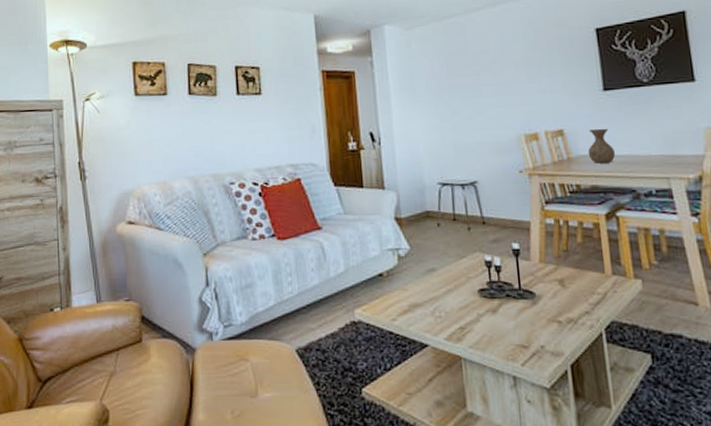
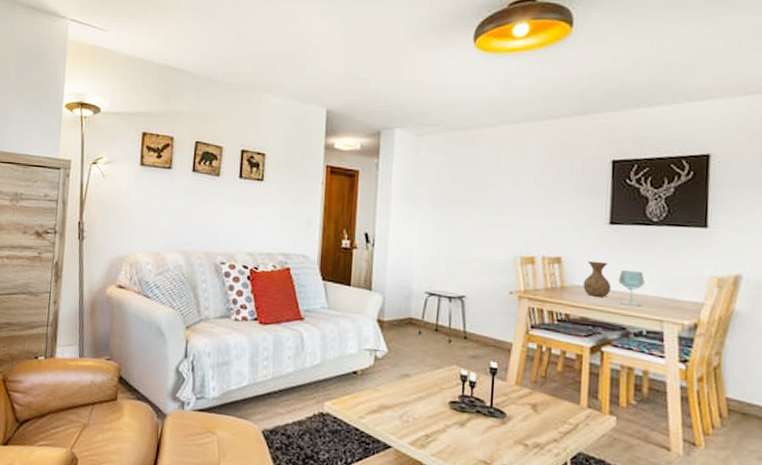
wine glass: none [620,133,647,168] -> present [618,270,645,308]

